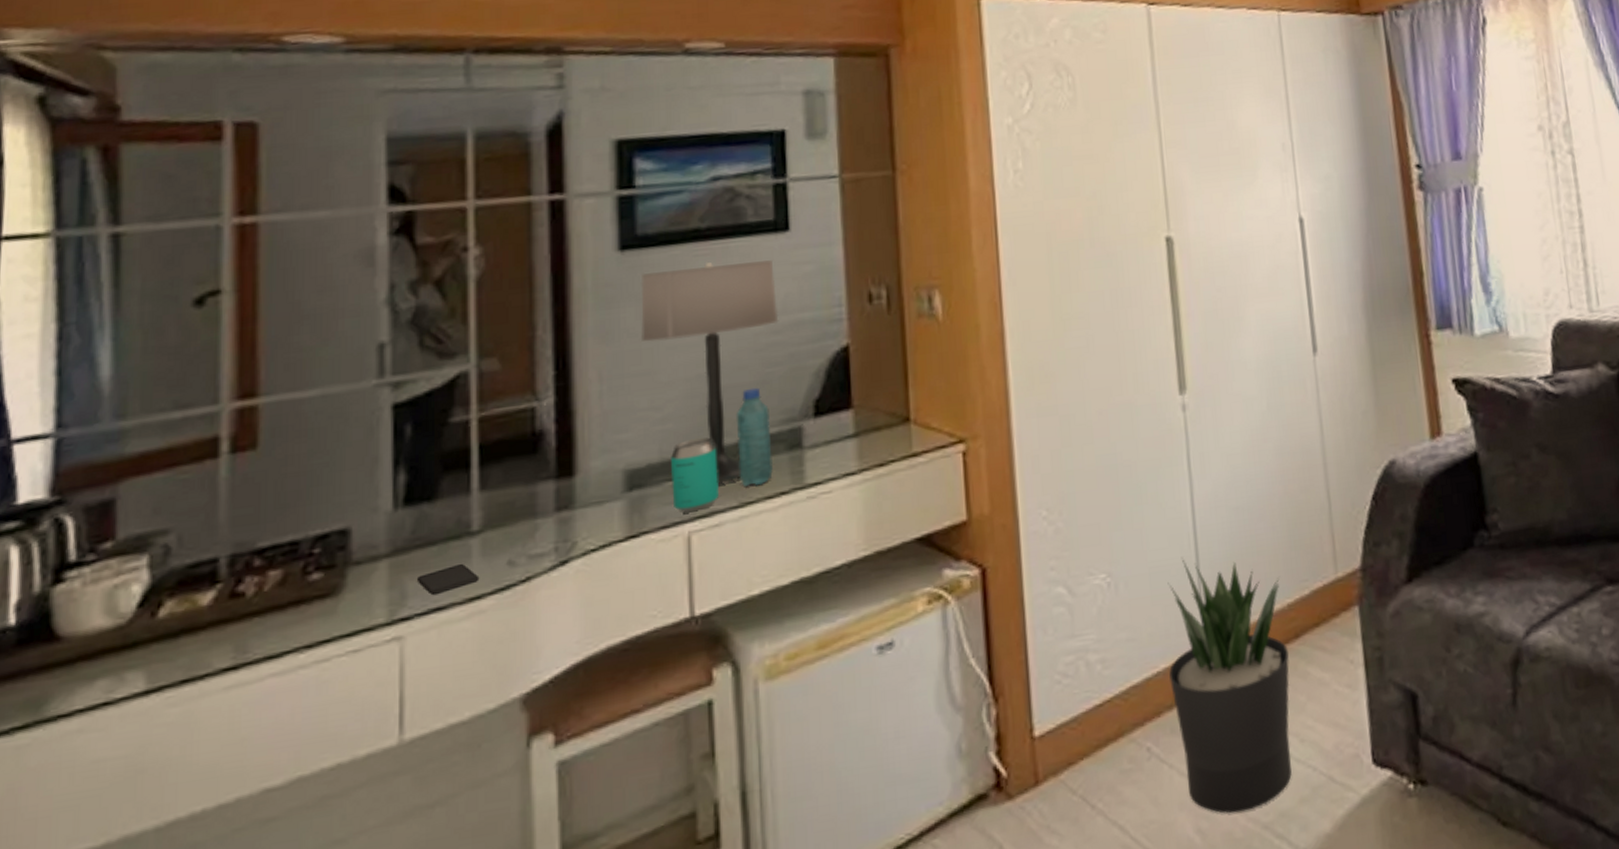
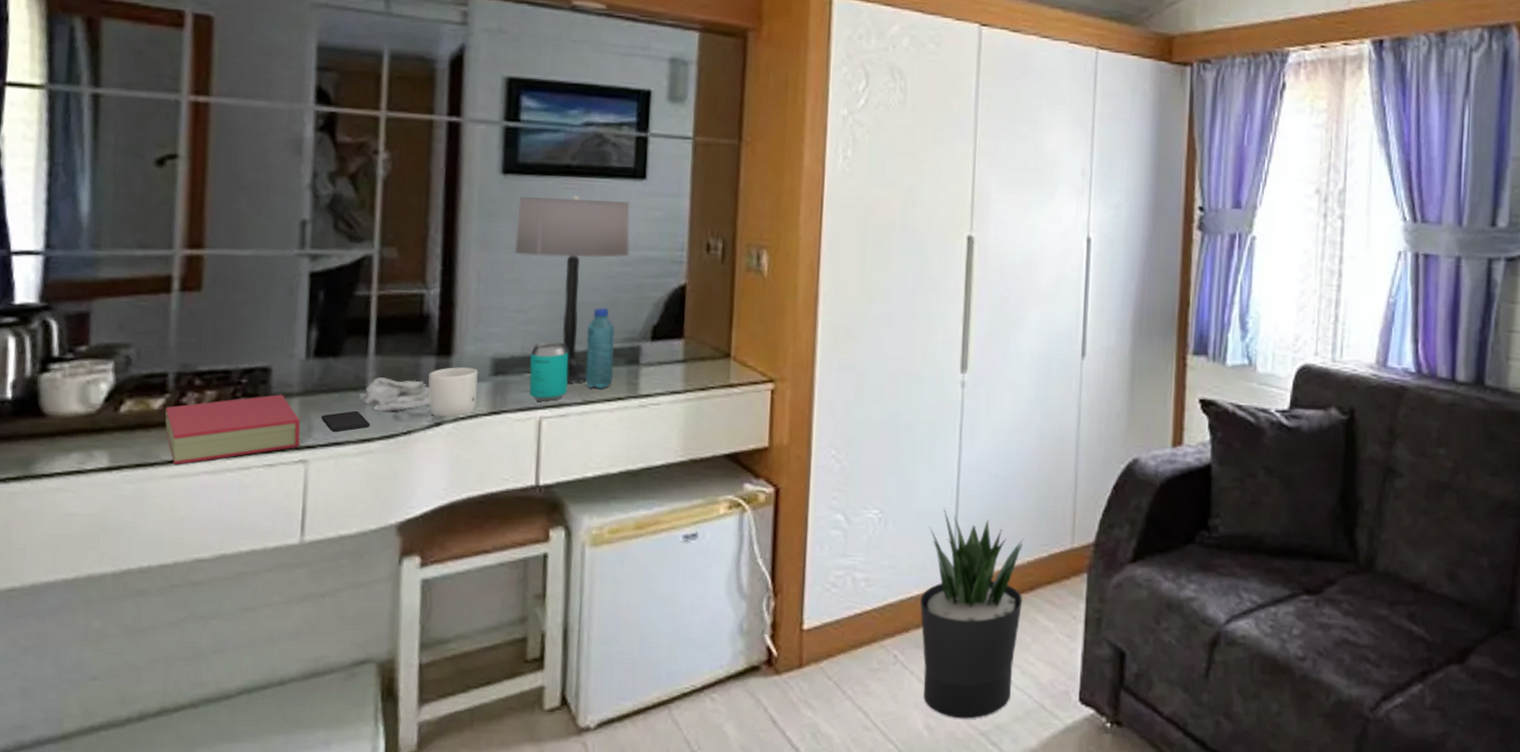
book: none [216,559,392,673] -> present [164,394,301,465]
tissue: none [462,512,552,559] -> present [359,377,430,412]
mug: none [547,486,610,554] -> present [428,367,479,417]

